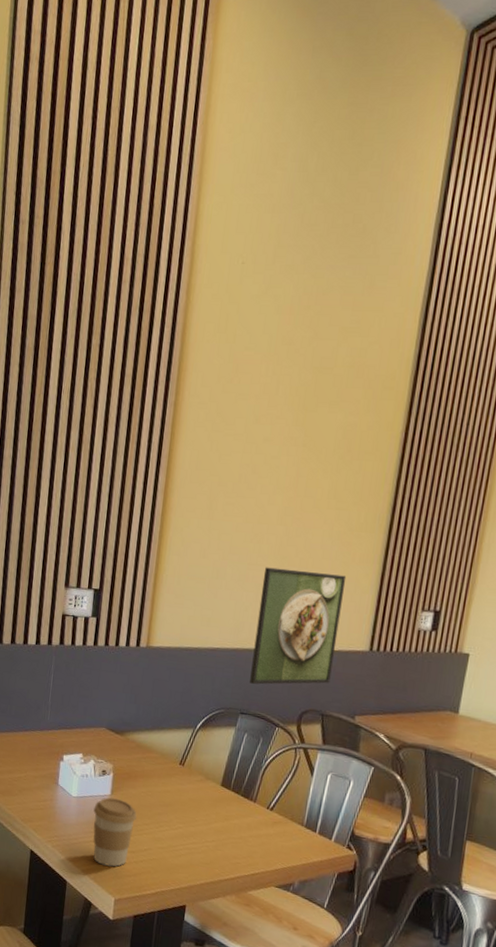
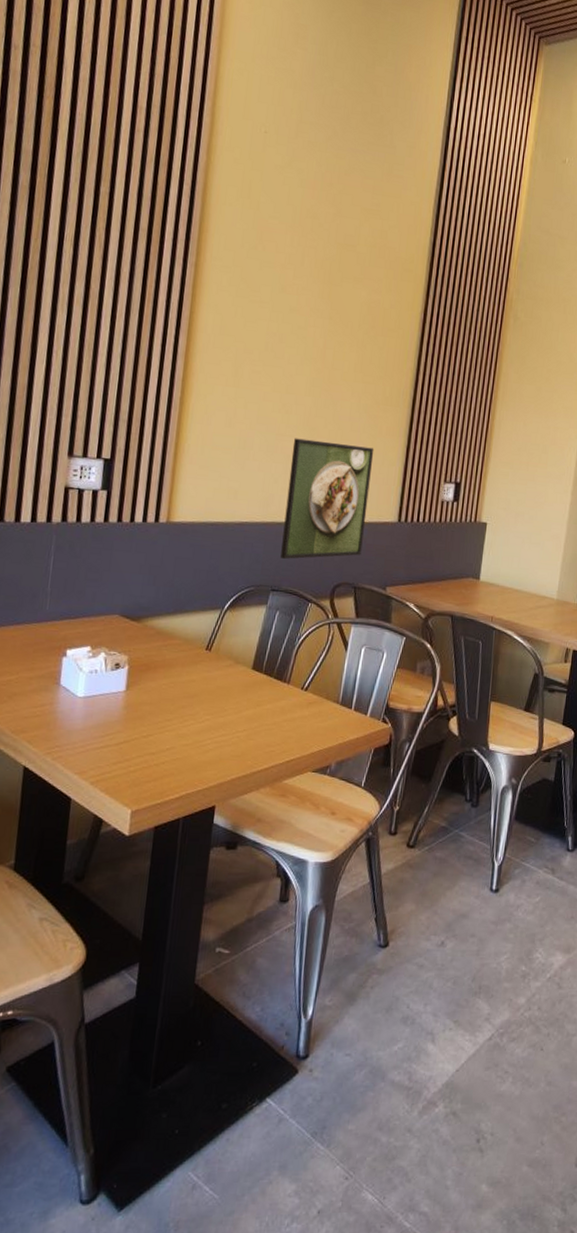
coffee cup: present [93,797,137,867] -> none [104,694,157,774]

